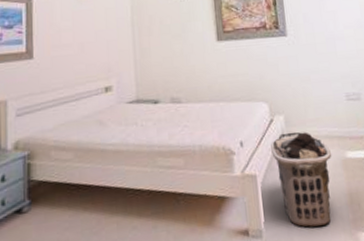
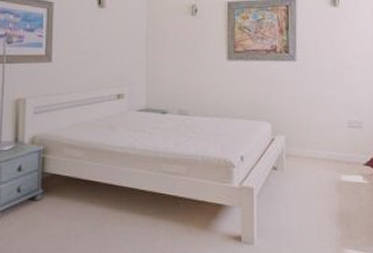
clothes hamper: present [271,131,332,228] -> none [270,152,328,241]

